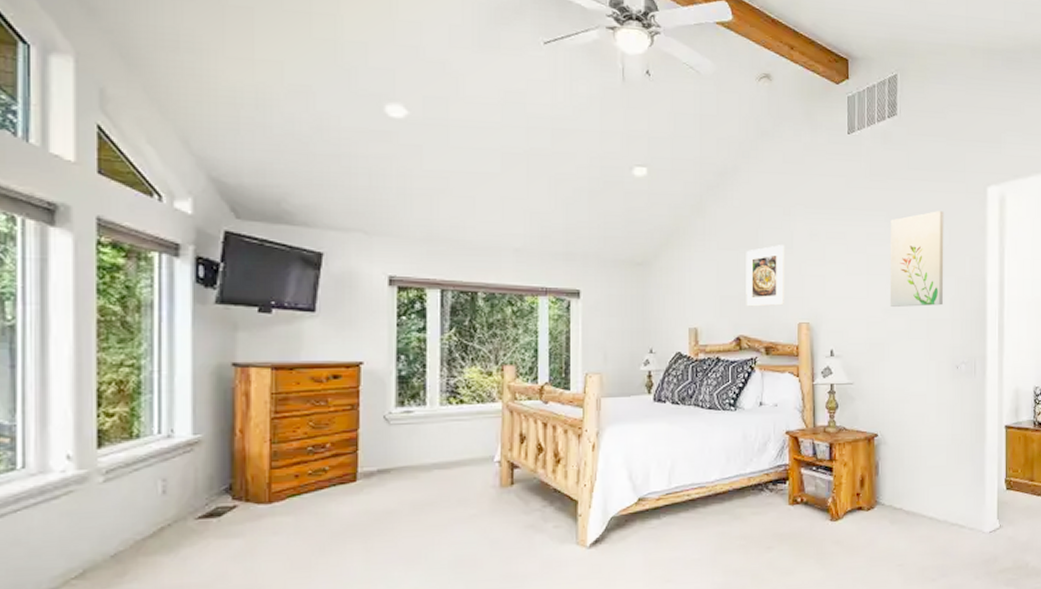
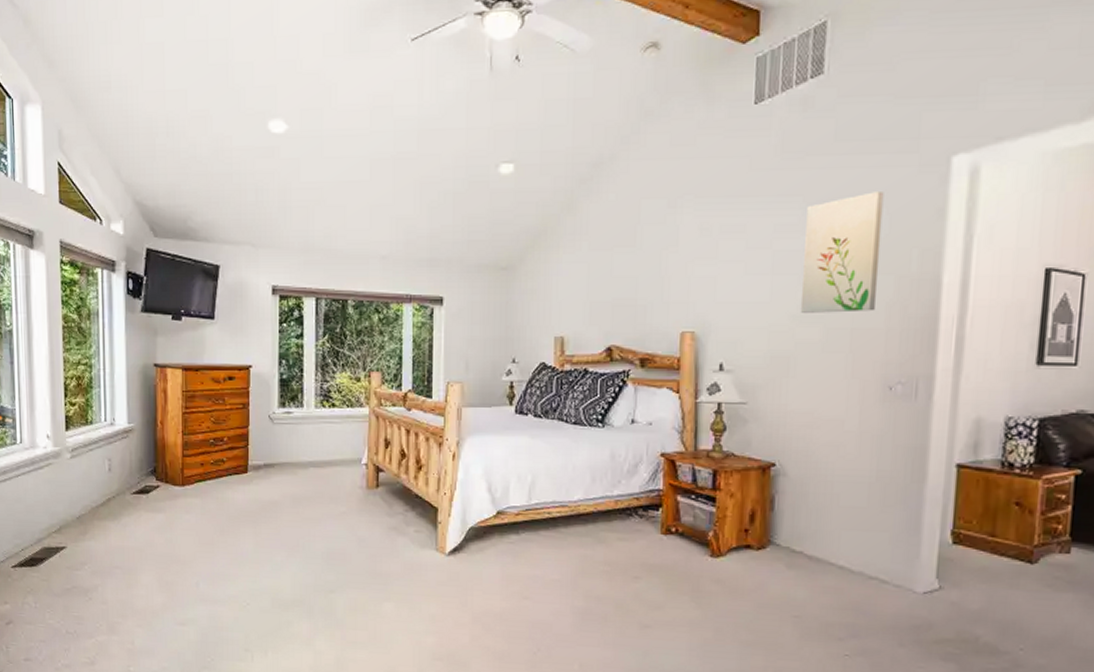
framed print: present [746,245,785,307] -> none [619,242,669,314]

